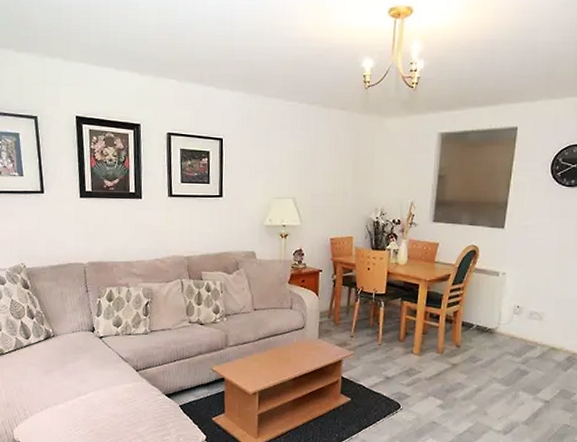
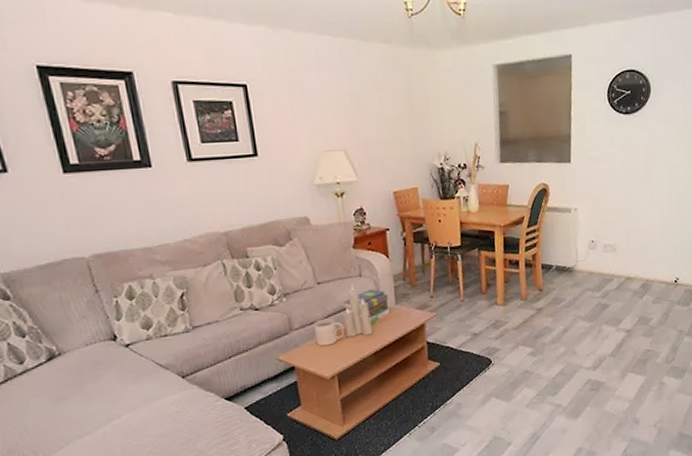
mug: none [245,341,270,365] -> present [313,318,344,347]
candle: none [271,314,295,362] -> present [343,283,374,338]
books: none [273,322,313,352] -> present [343,289,391,324]

